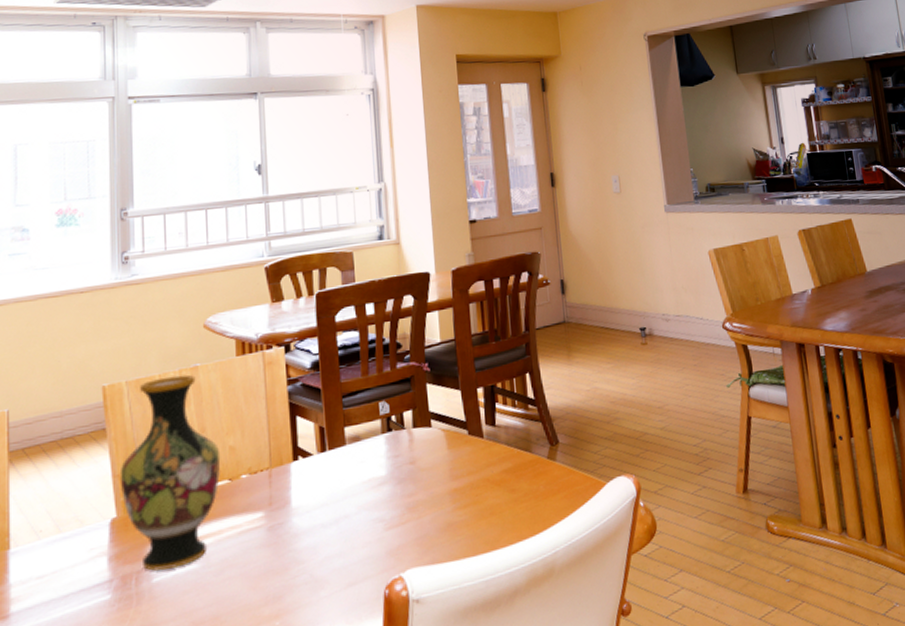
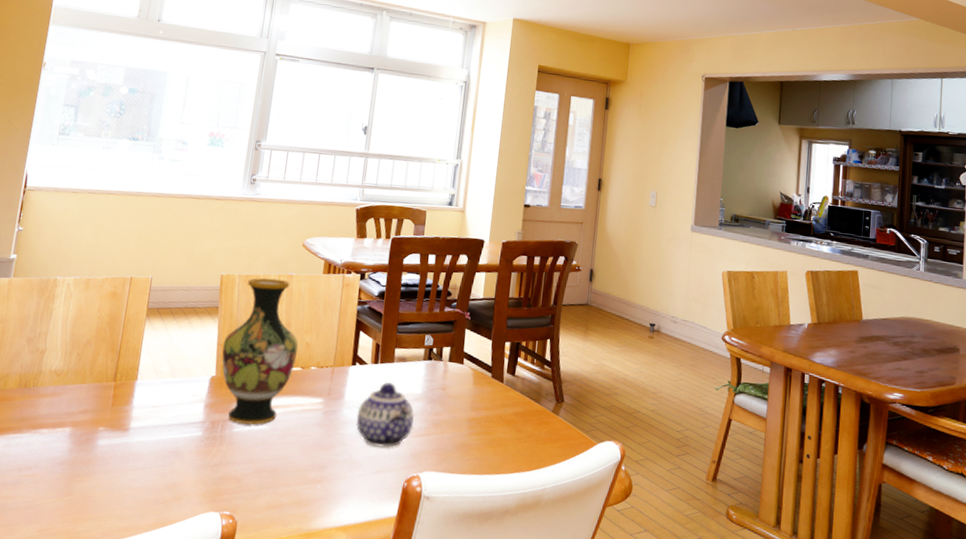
teapot: none [310,471,384,555] -> present [356,382,415,448]

